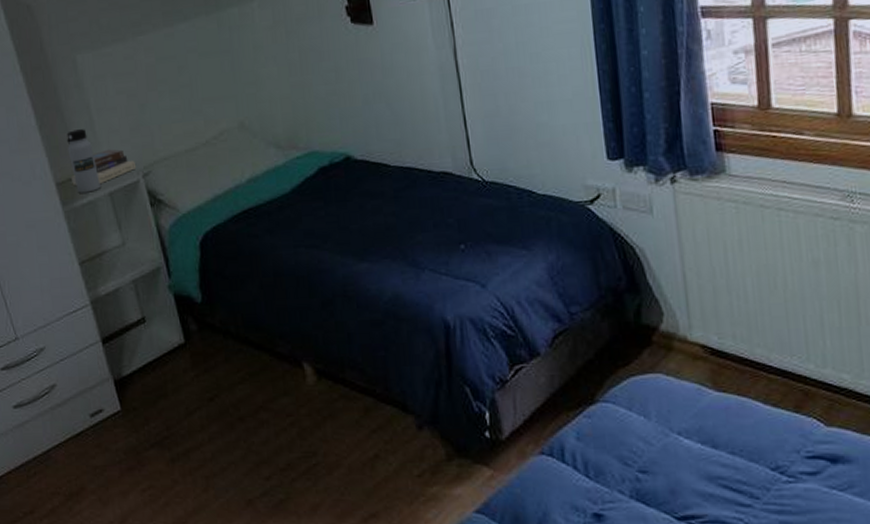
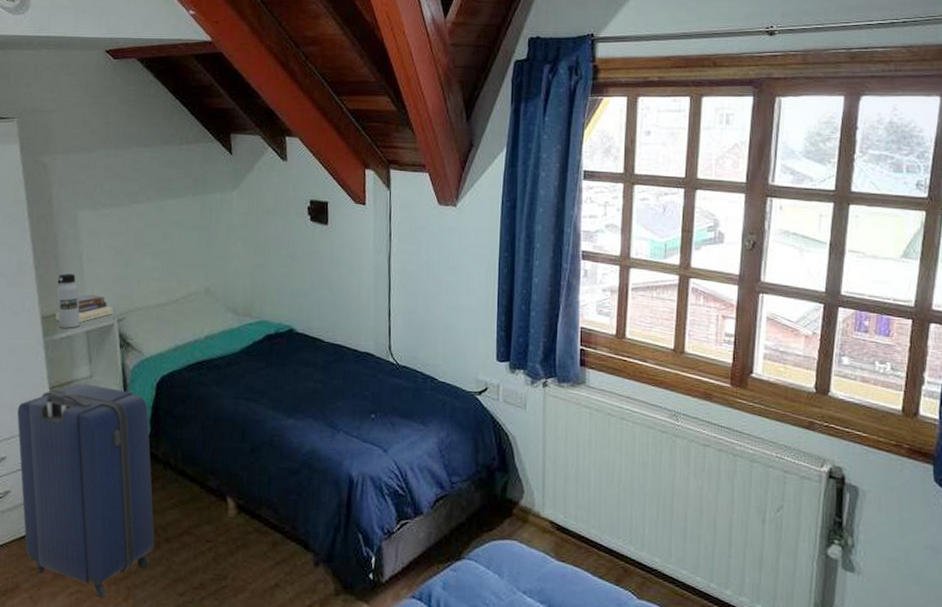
suitcase: none [48,253,227,492] -> present [17,383,155,598]

